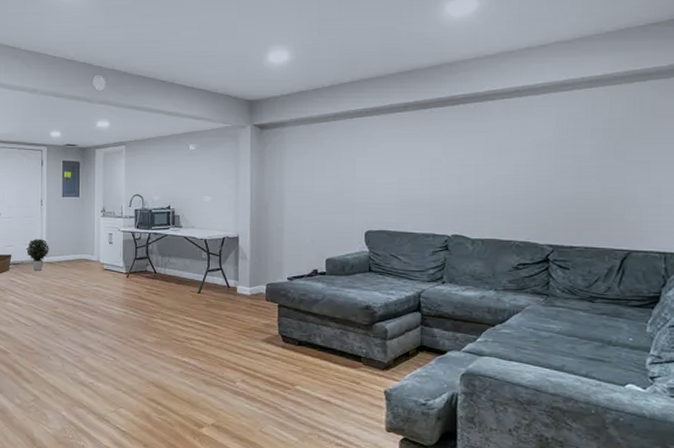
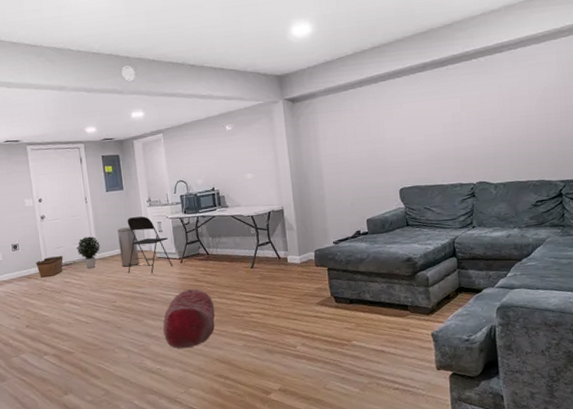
pedal bin: none [68,234,86,275] -> present [117,227,139,267]
folding chair: none [73,225,118,285] -> present [127,216,173,274]
bean bag chair: none [101,305,156,366] -> present [163,289,215,348]

